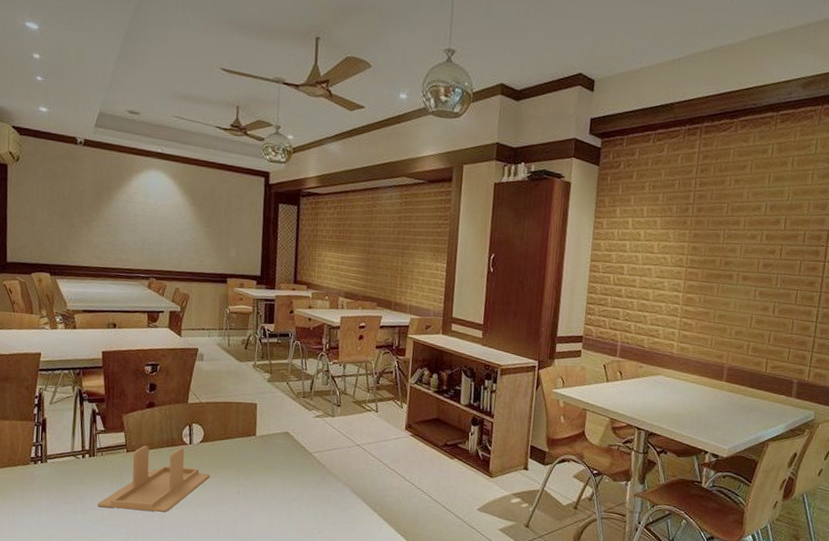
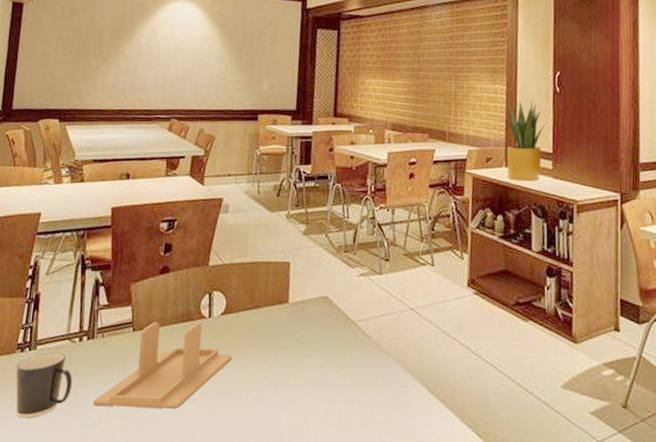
mug: none [31,465,80,514] -> present [15,352,73,419]
planter: none [443,277,478,348] -> present [506,100,545,182]

